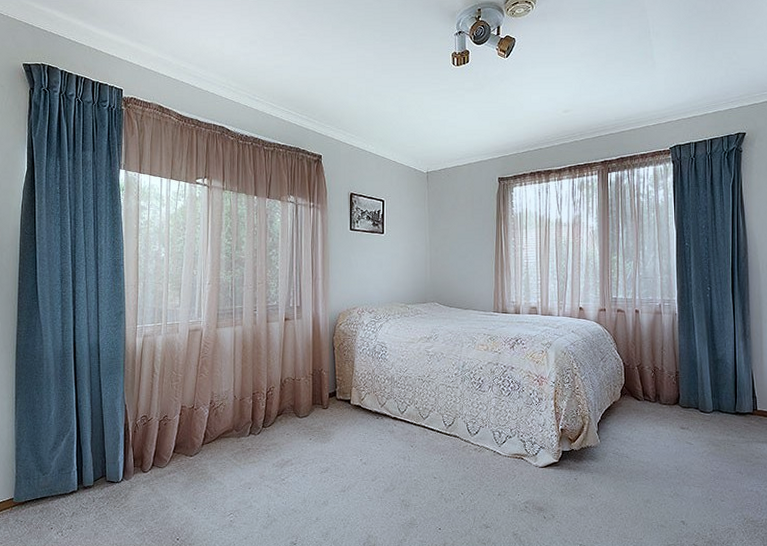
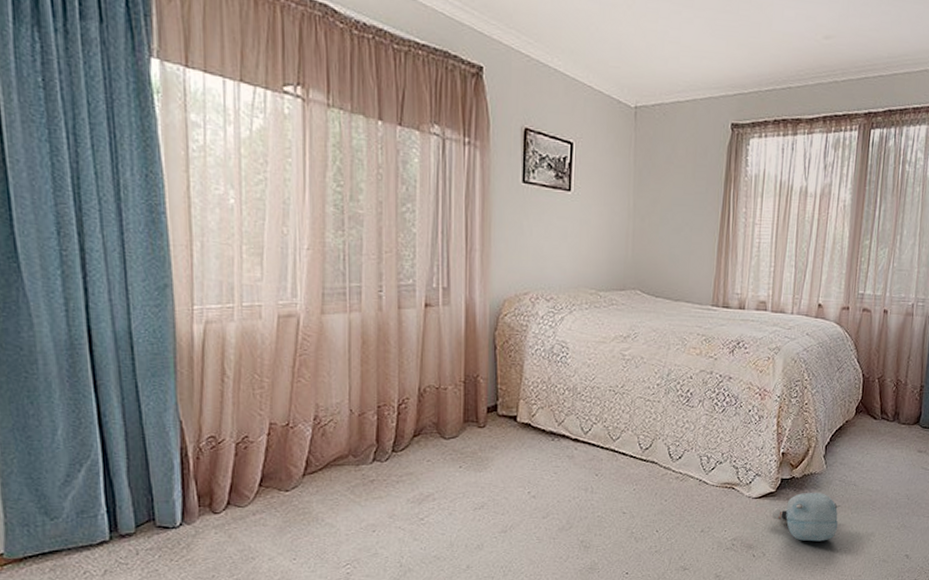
plush toy: none [557,463,617,506] -> present [771,493,841,542]

